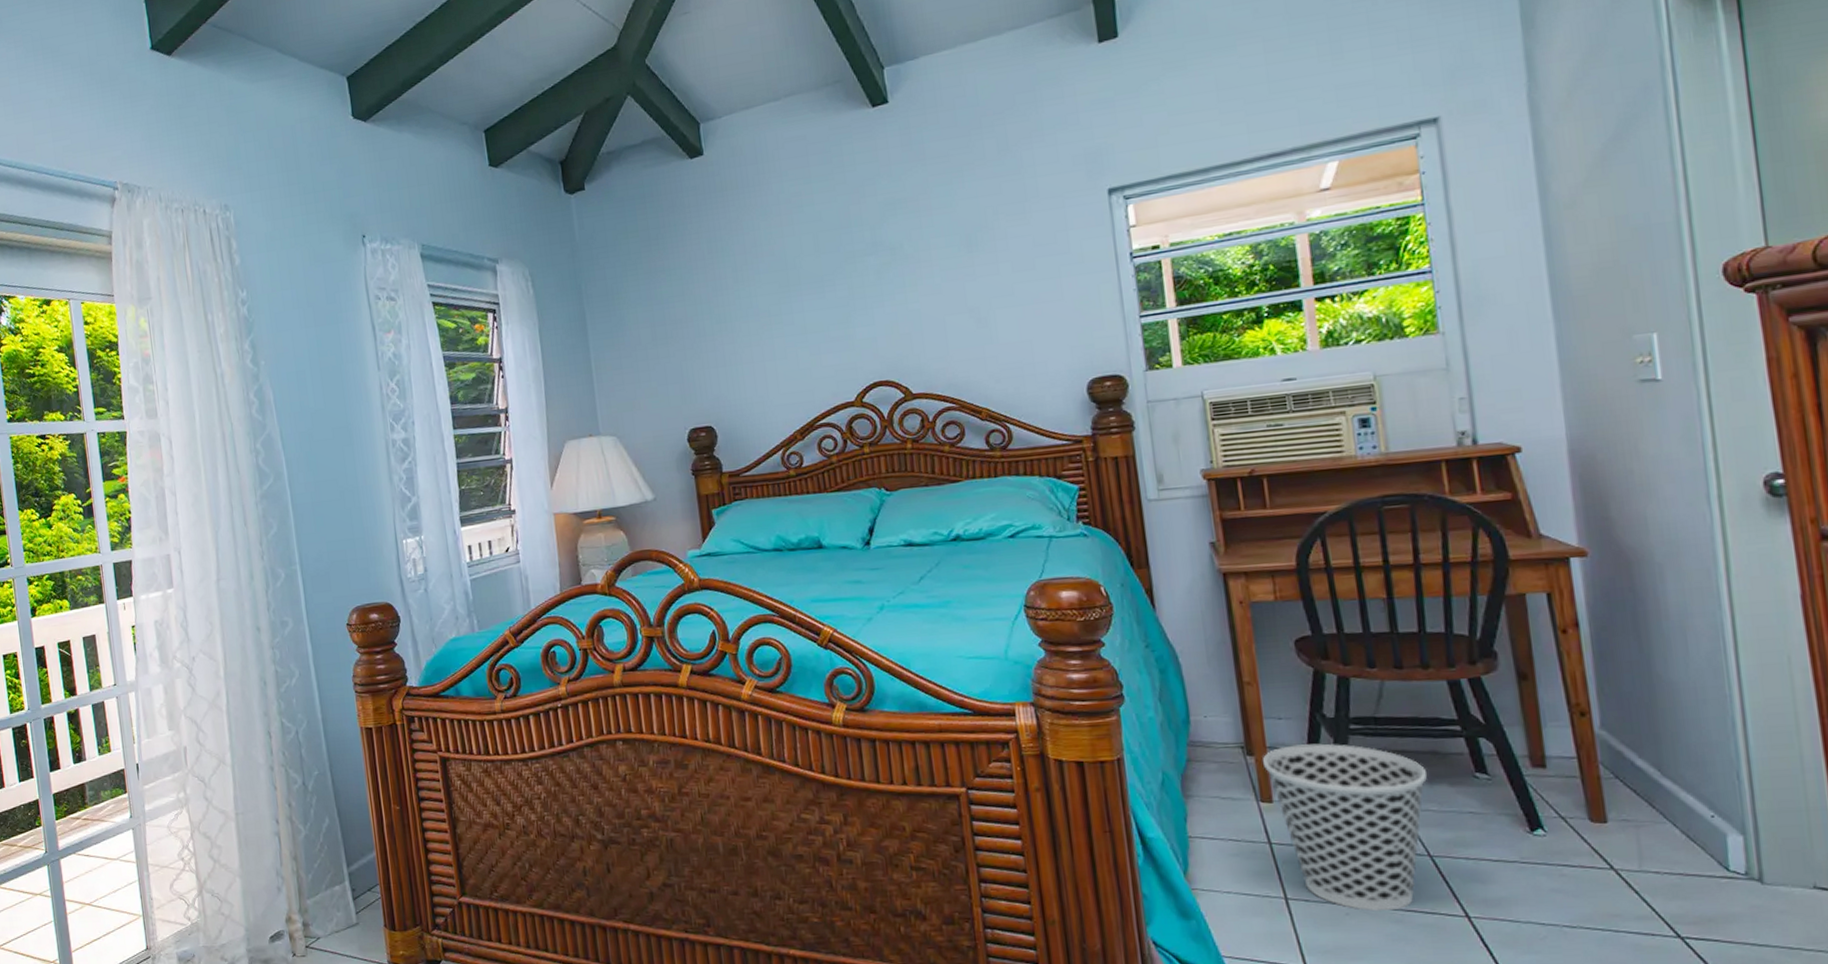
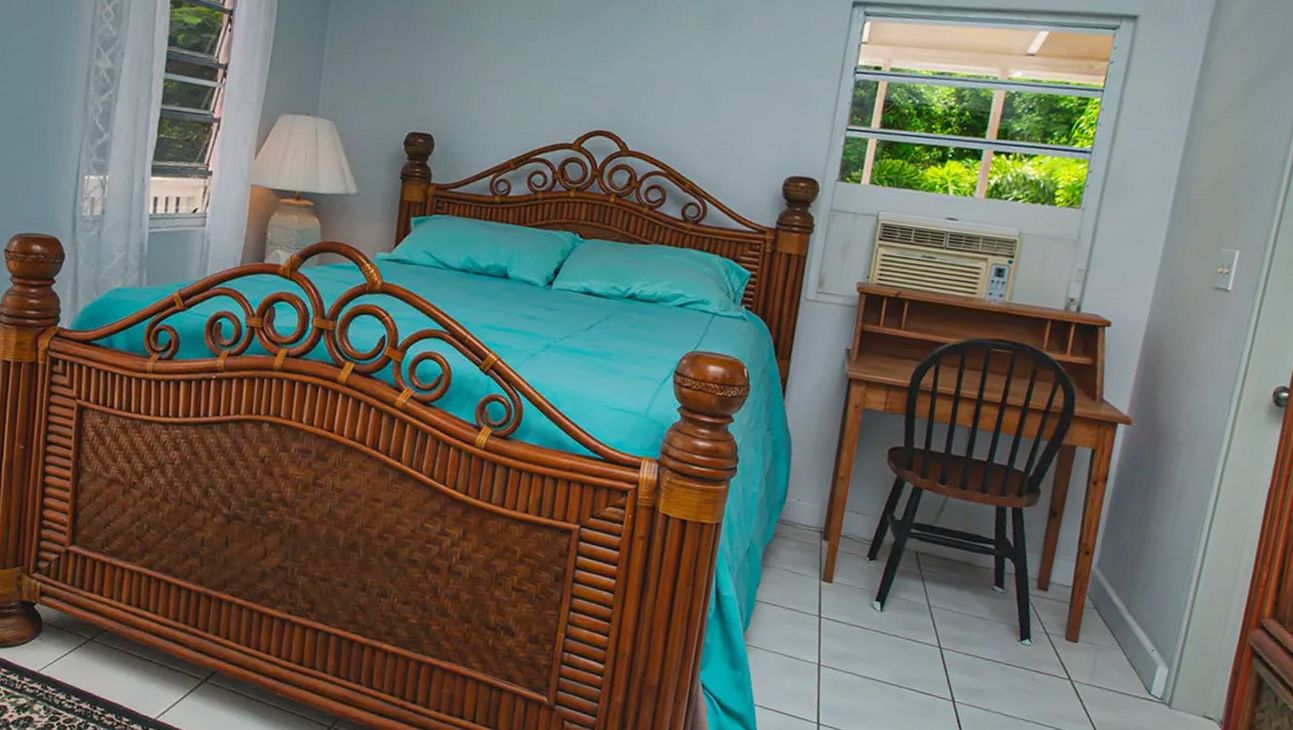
wastebasket: present [1262,743,1427,911] -> none [833,537,958,688]

